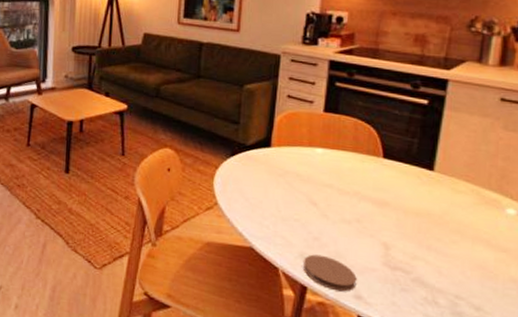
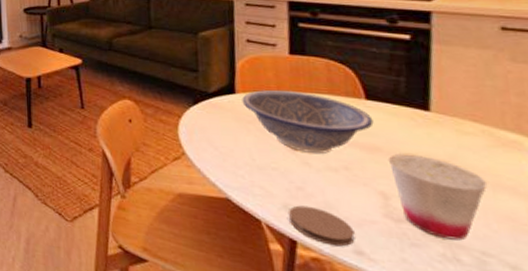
decorative bowl: none [276,145,387,207] -> present [242,90,374,154]
cup: none [394,209,468,286] -> present [389,154,487,241]

